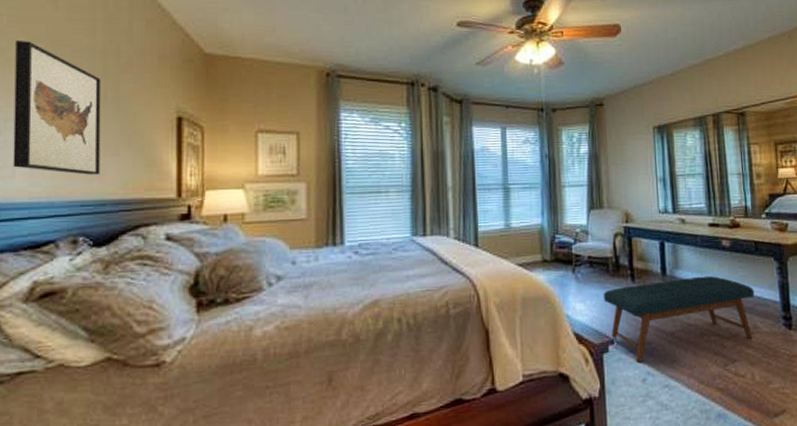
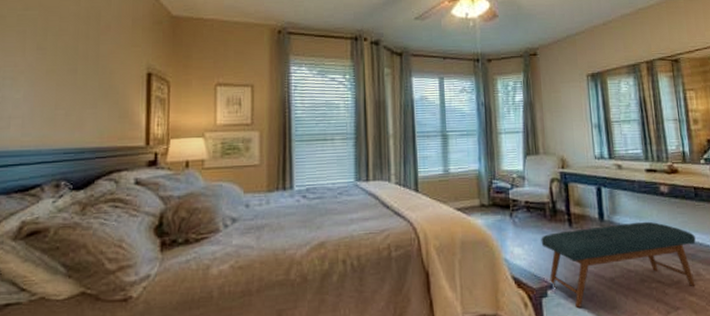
wall art: present [12,41,102,175] -> none [8,9,84,126]

